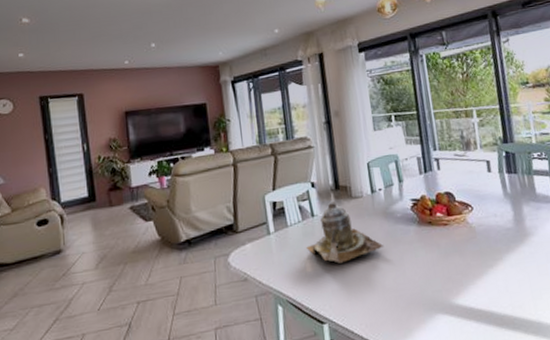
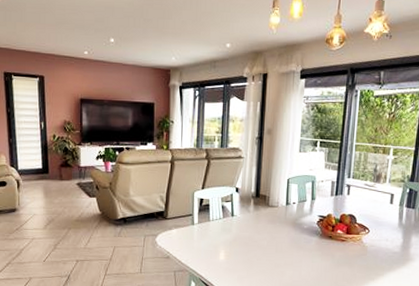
teapot: present [306,200,385,263] -> none [223,205,288,257]

